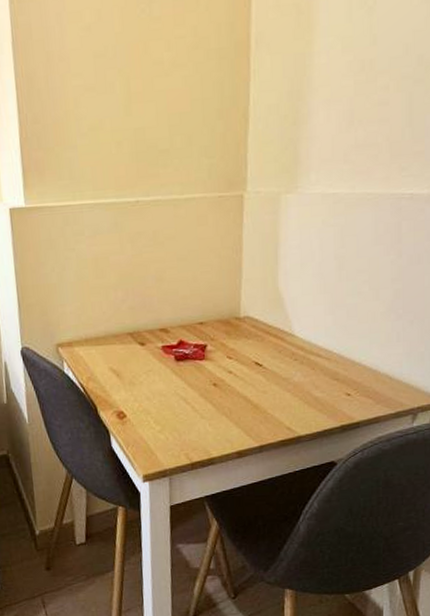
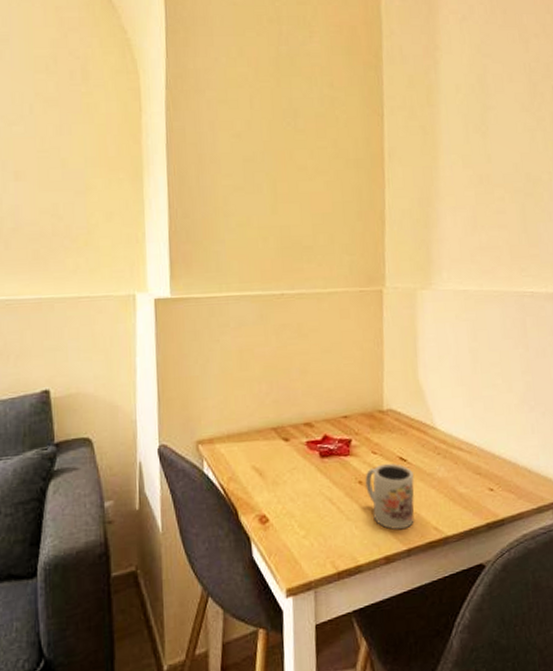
mug: none [220,367,269,429] -> present [365,463,414,530]

